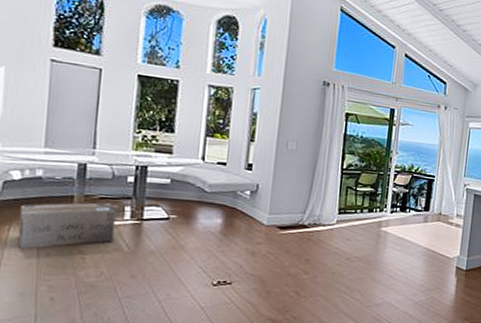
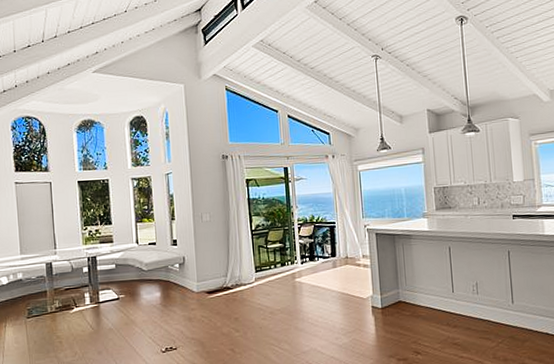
cardboard box: present [17,202,116,249] -> none [11,293,81,341]

